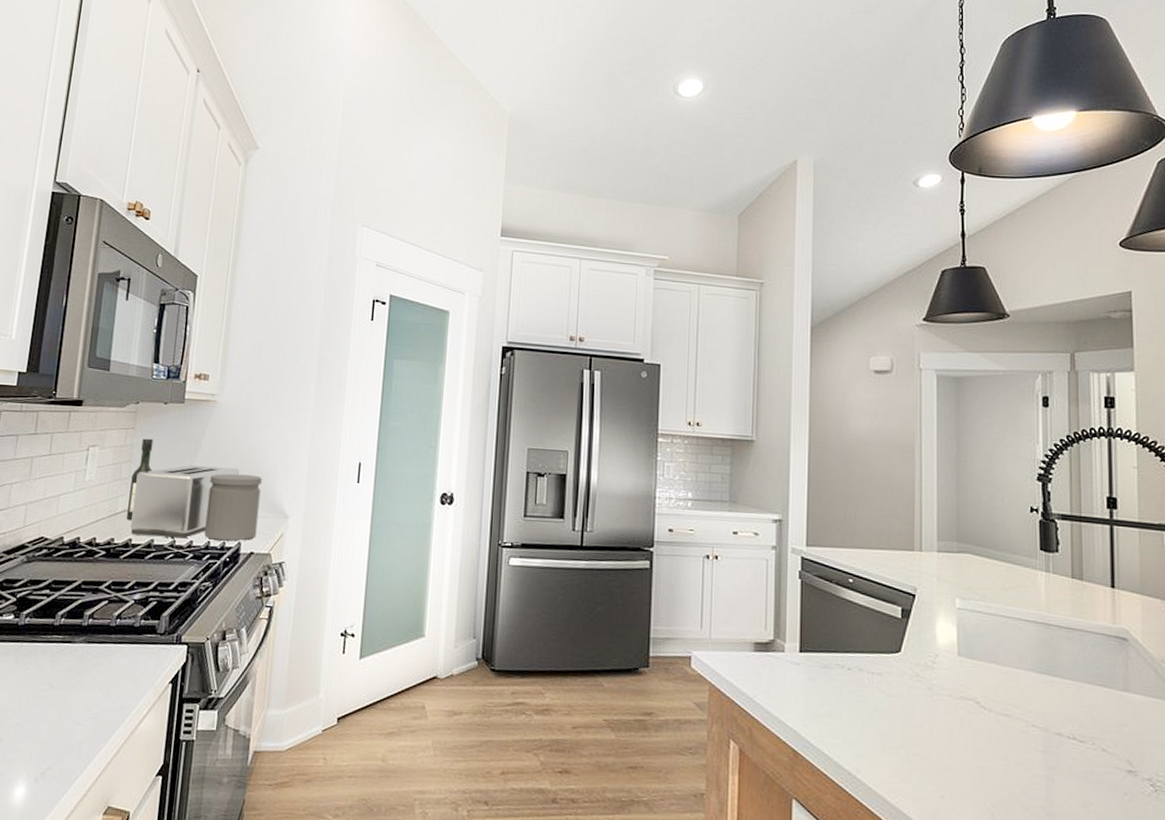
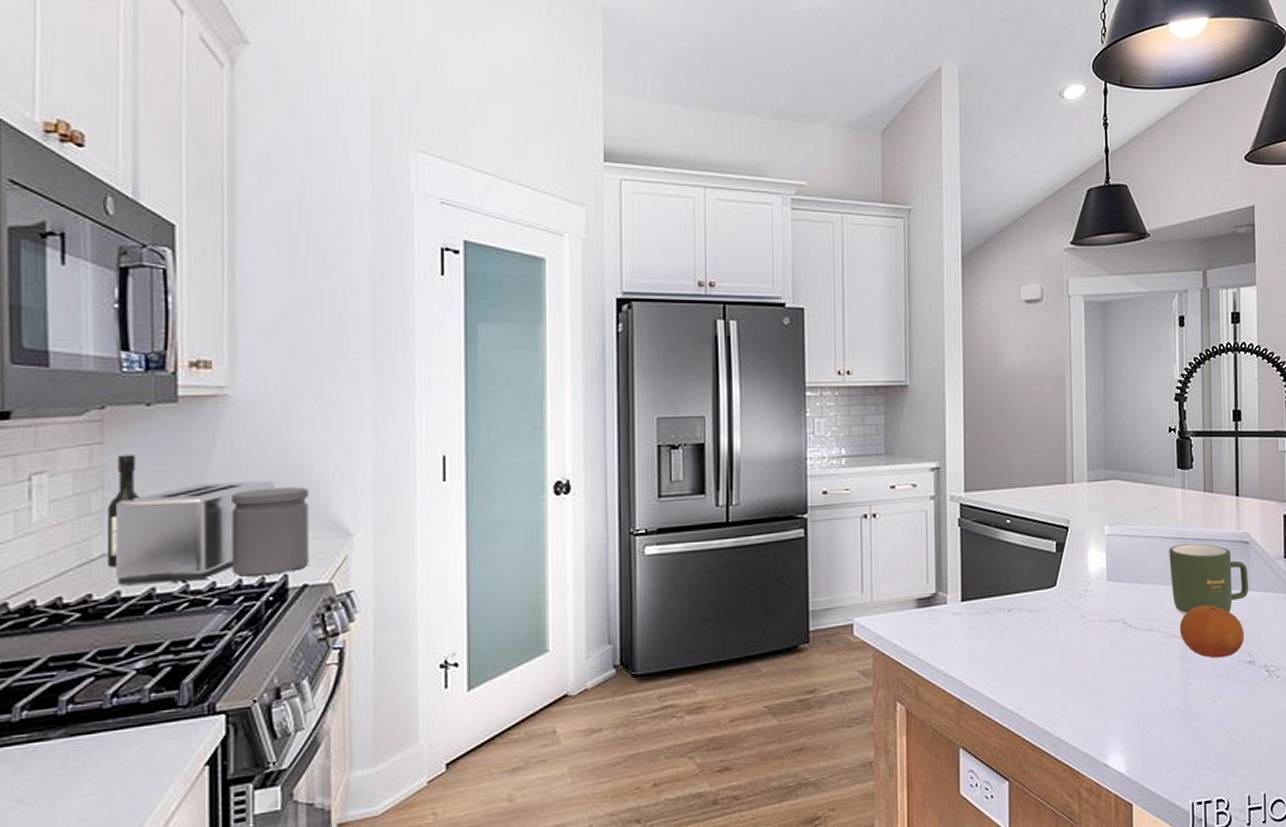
mug: none [1030,630,1129,713] -> present [1169,543,1249,615]
fruit: none [1042,698,1123,761] -> present [1179,605,1244,658]

